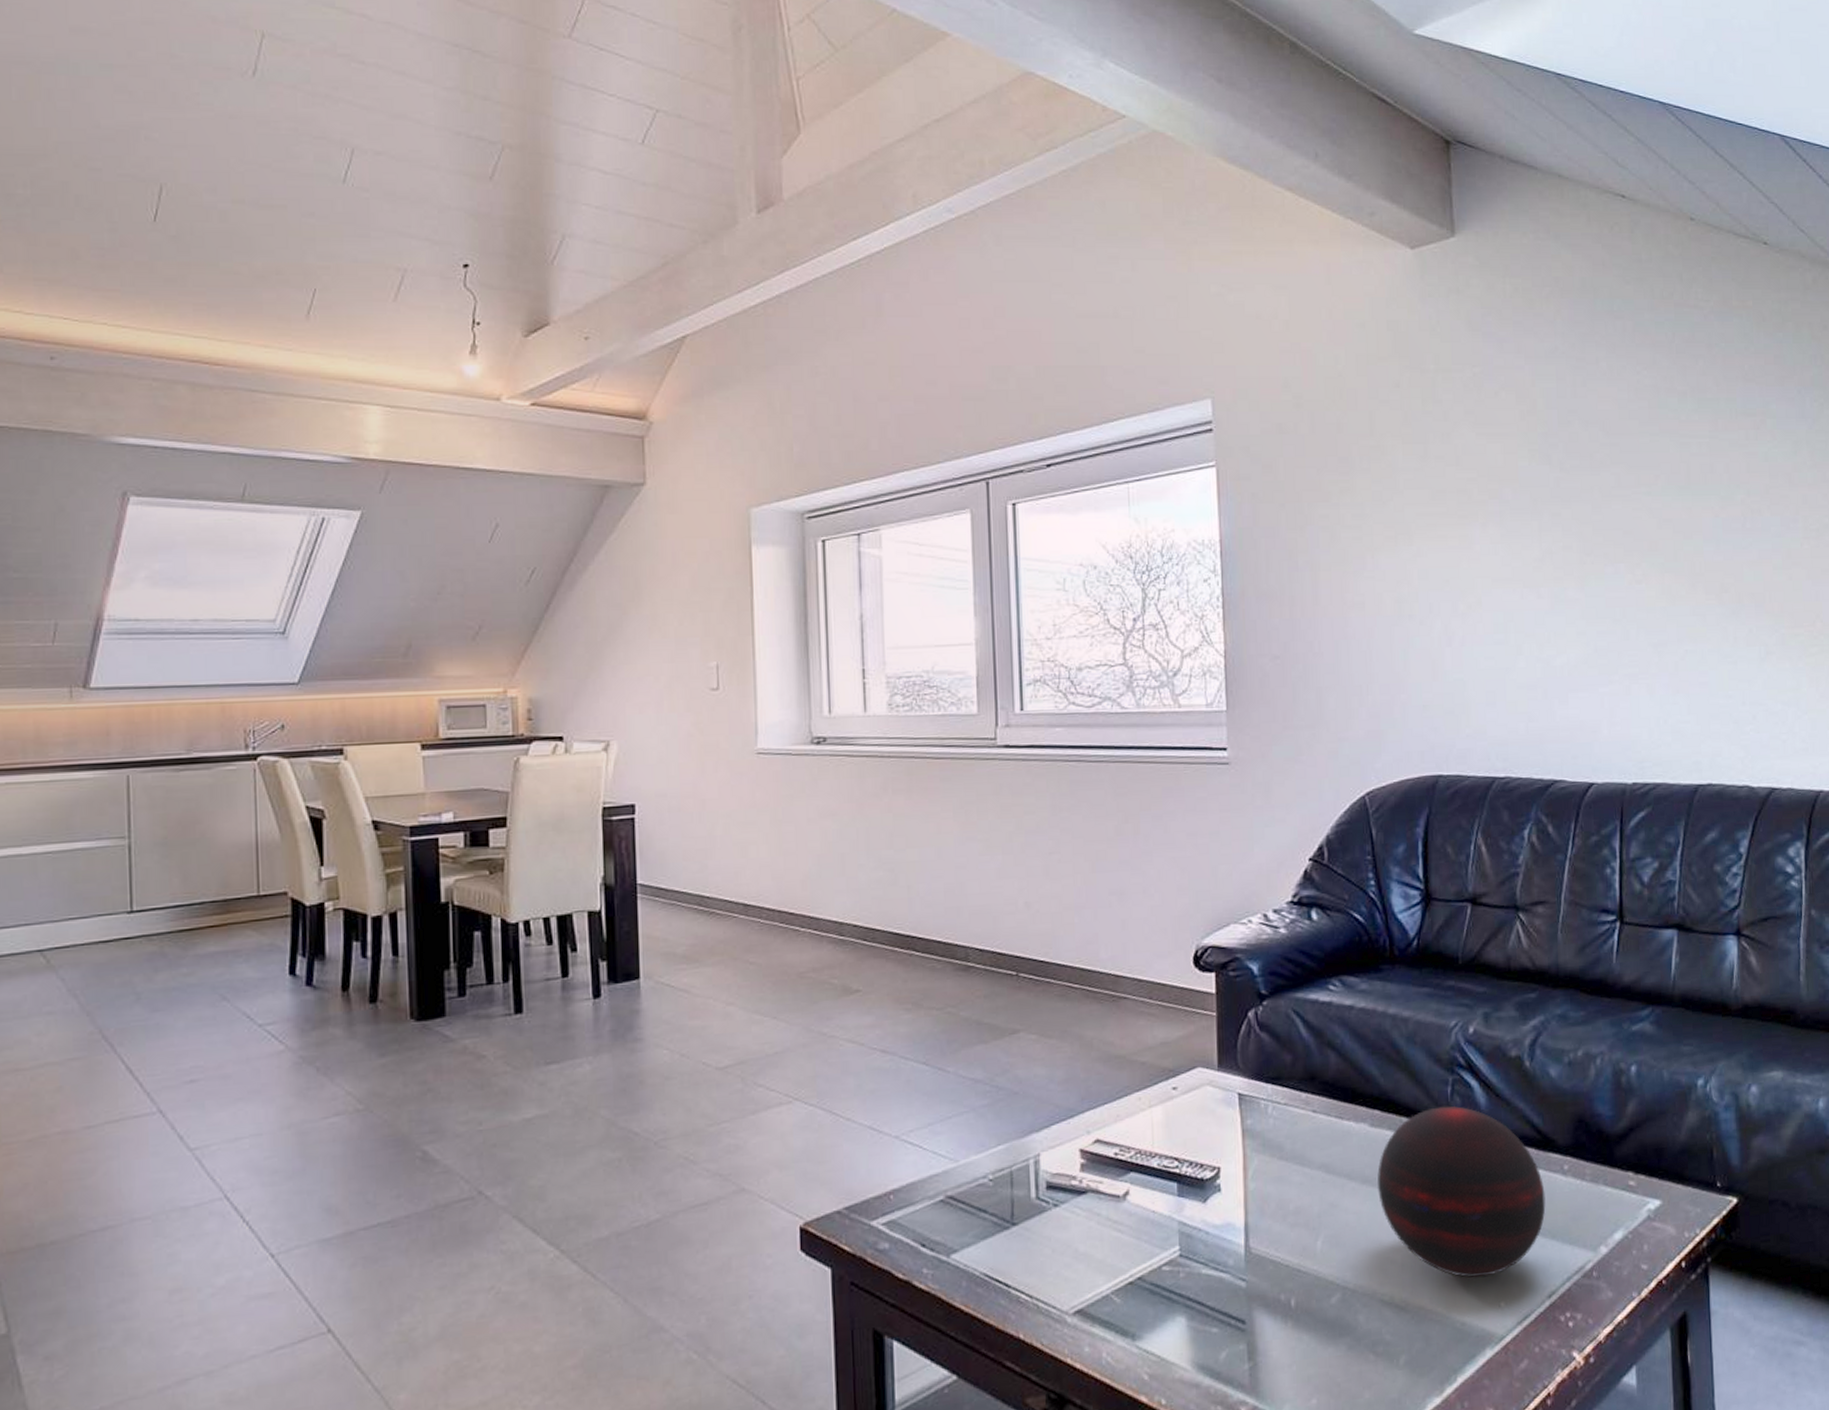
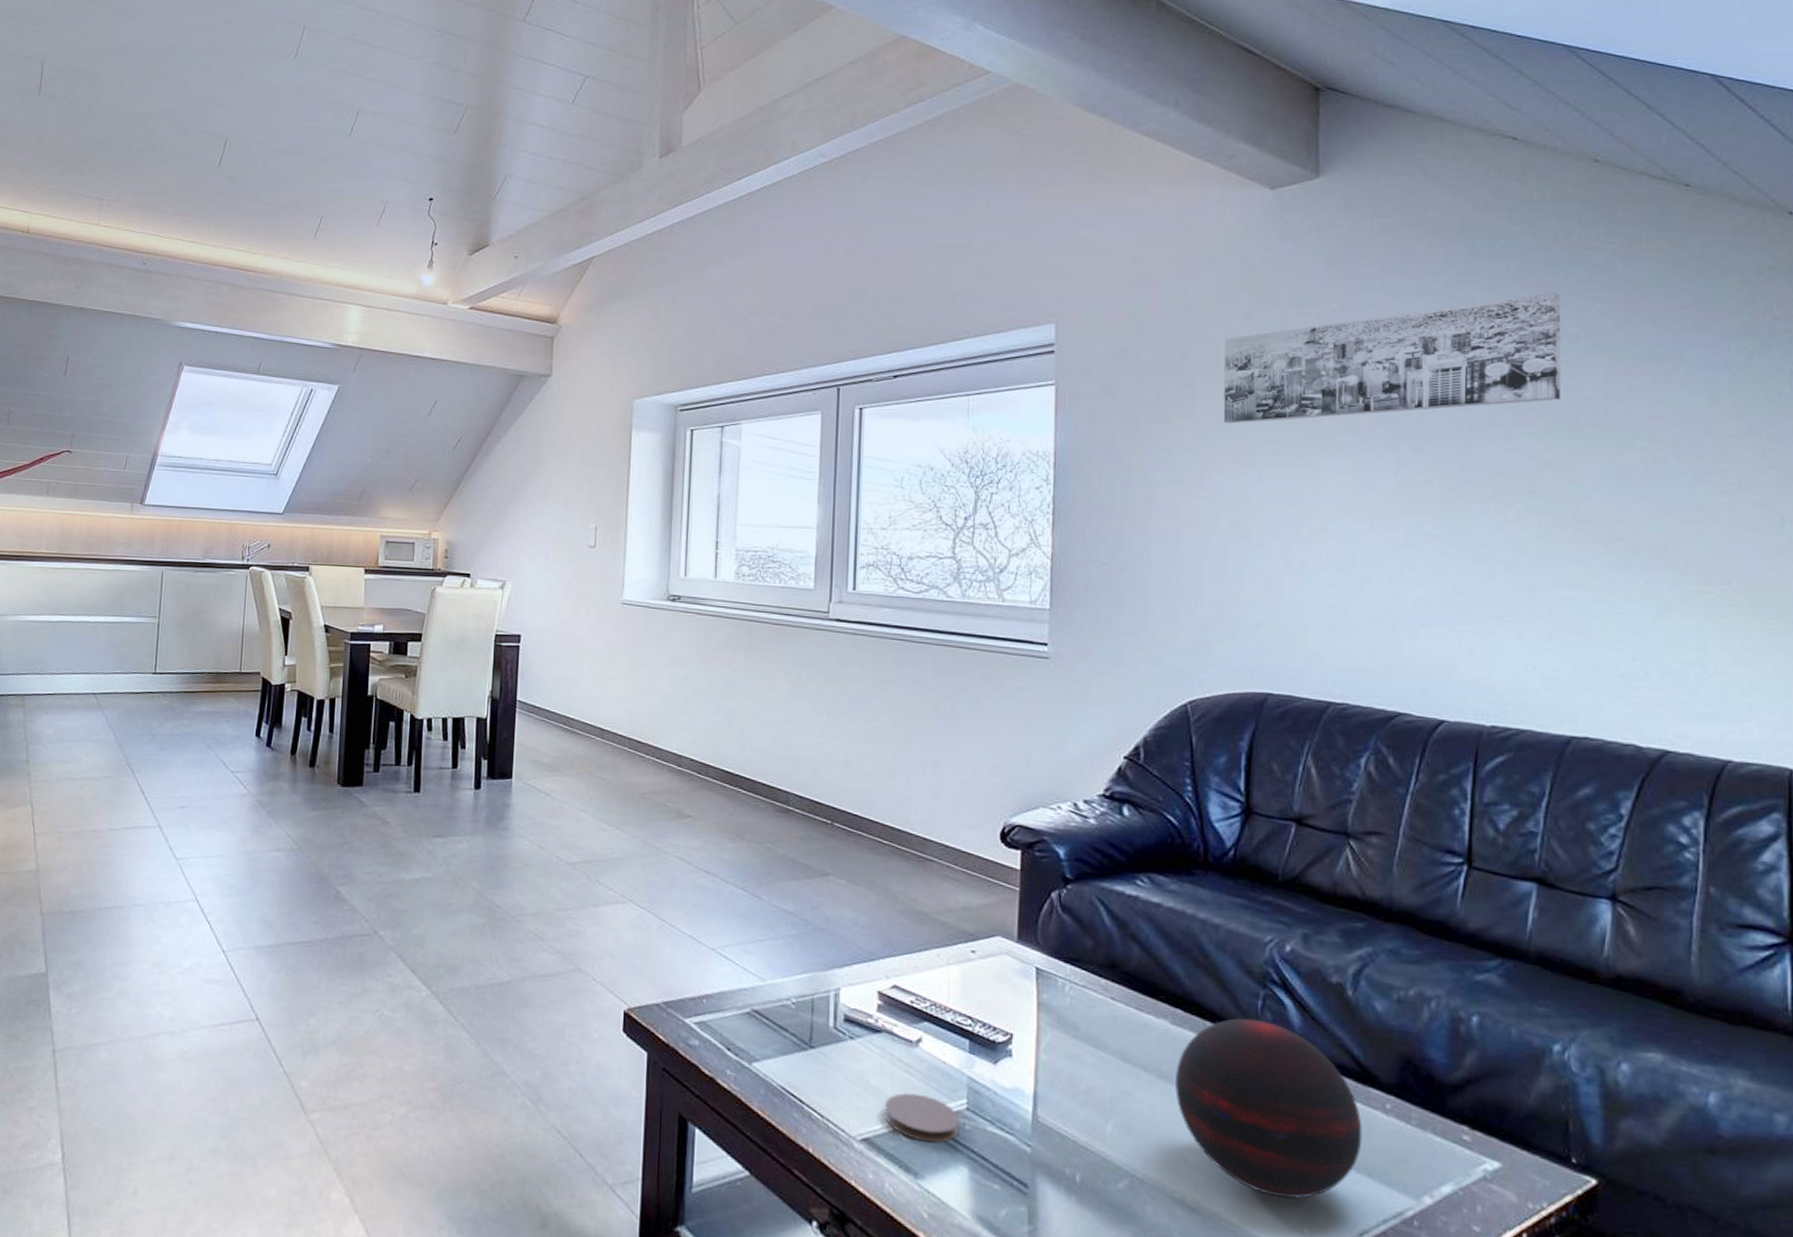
coaster: none [1096,1250,1174,1300] -> present [885,1093,960,1143]
wall art: none [1376,351,1674,499] -> present [1223,293,1561,424]

